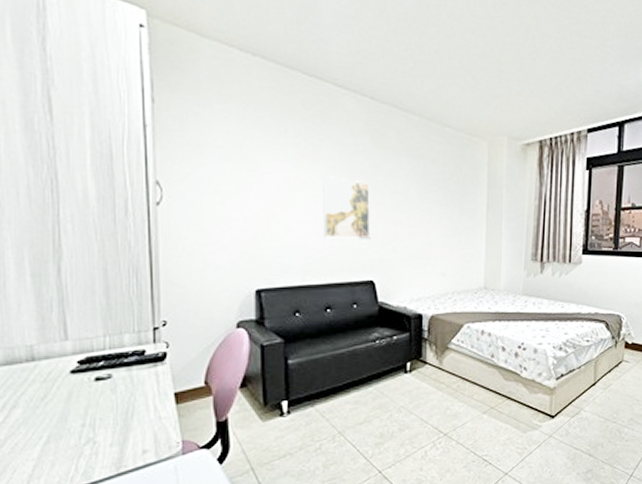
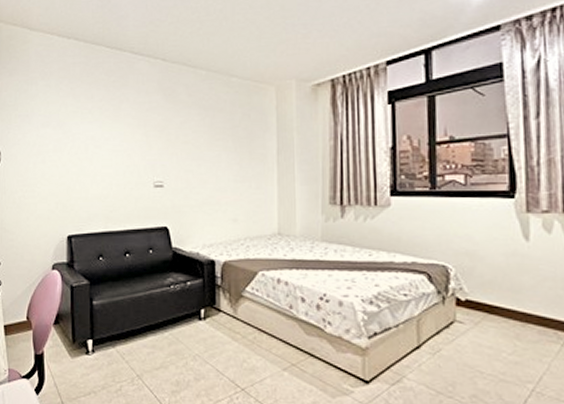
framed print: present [323,176,371,239] -> none [122,132,165,188]

